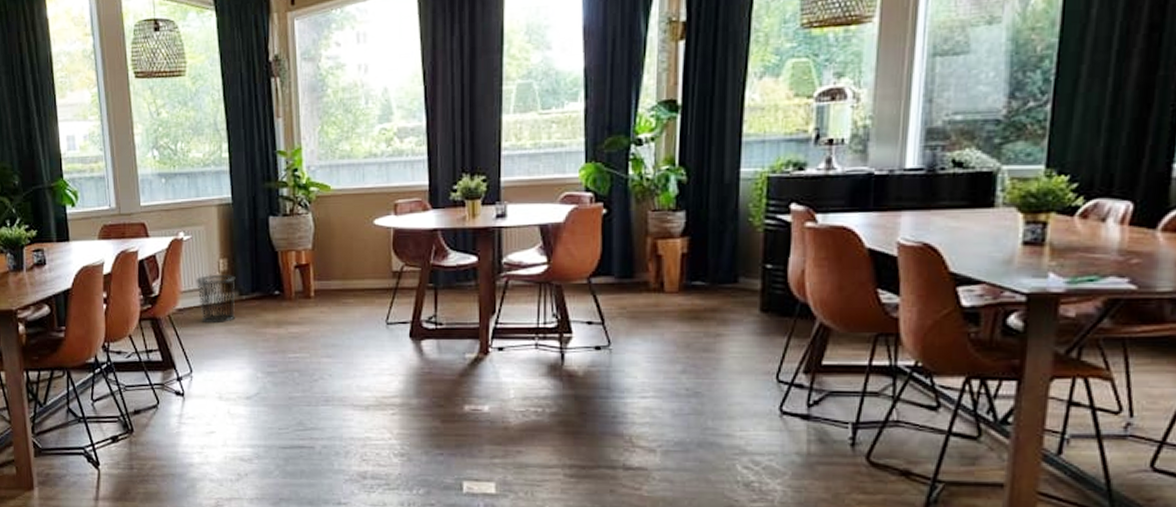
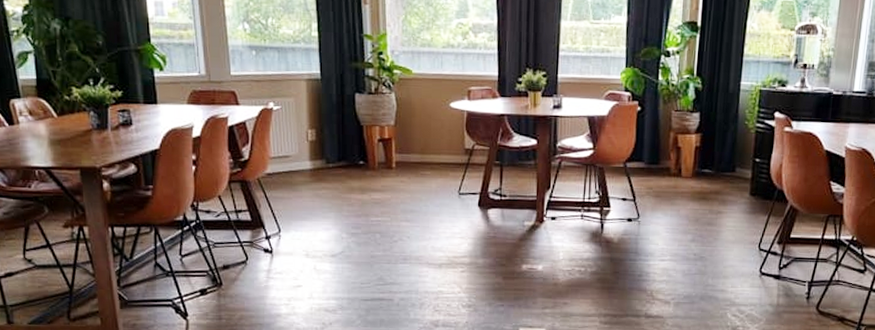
waste bin: present [195,275,236,322] -> none [285,143,323,187]

